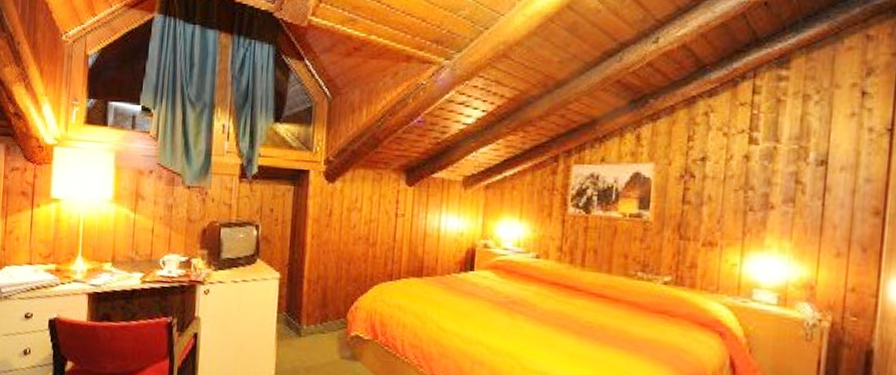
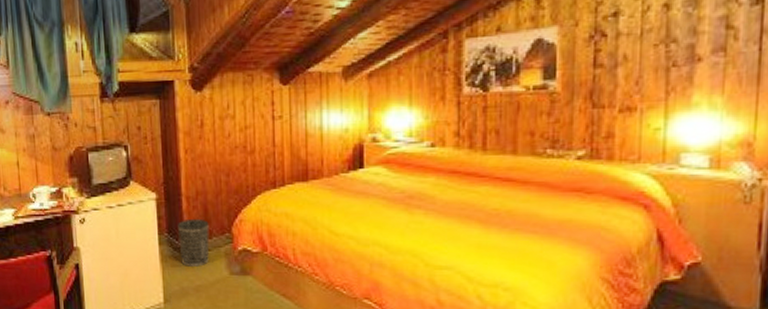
wastebasket: none [295,300,326,348] -> present [178,218,209,267]

